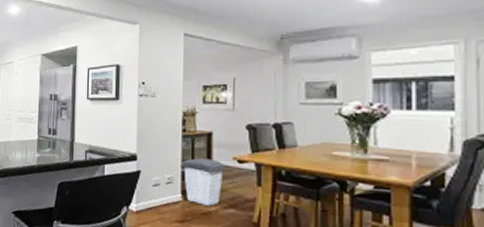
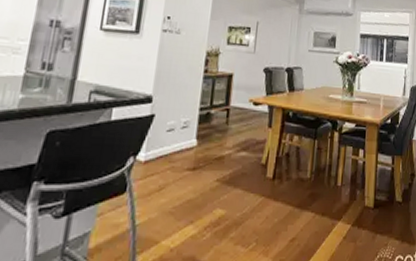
trash can: present [181,158,226,206] -> none [199,100,242,150]

